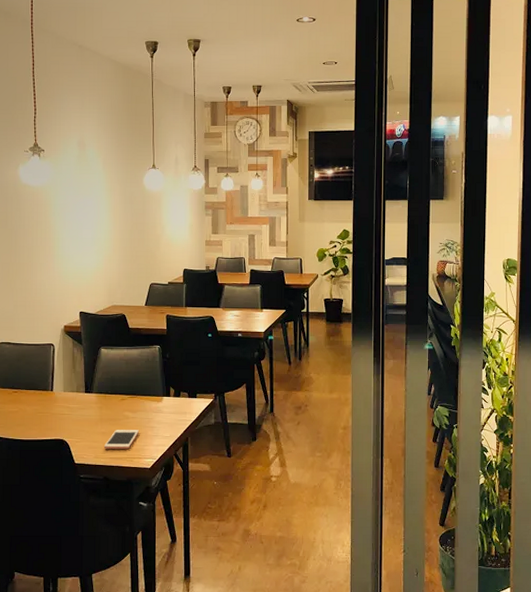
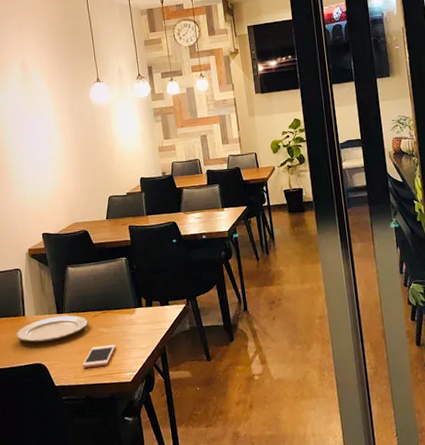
plate: none [42,396,115,419] -> present [16,315,88,342]

